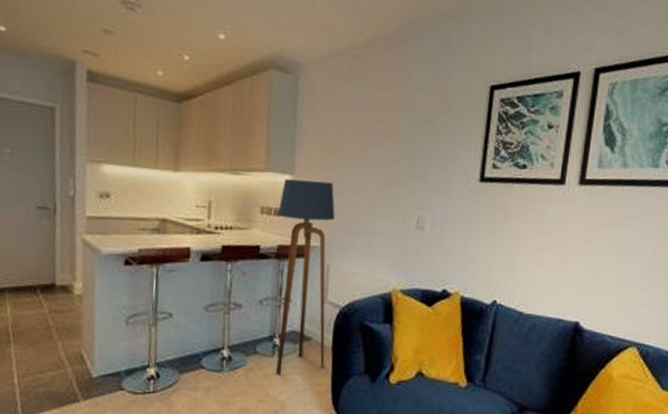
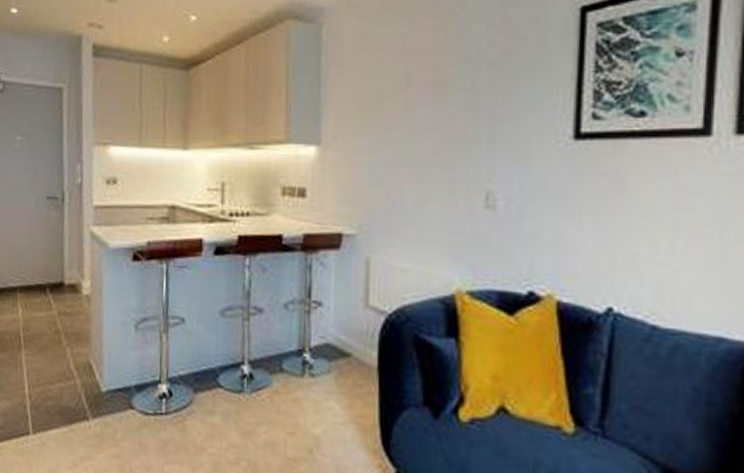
floor lamp: present [276,179,335,375] -> none [303,151,374,402]

